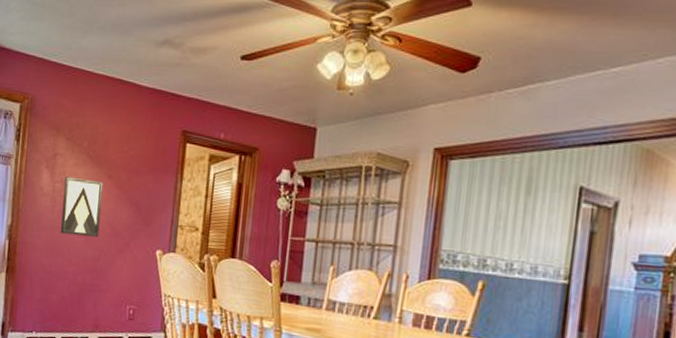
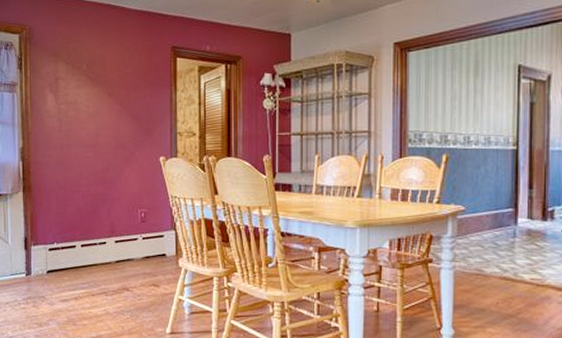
wall art: present [60,176,104,237] -> none [68,98,106,151]

